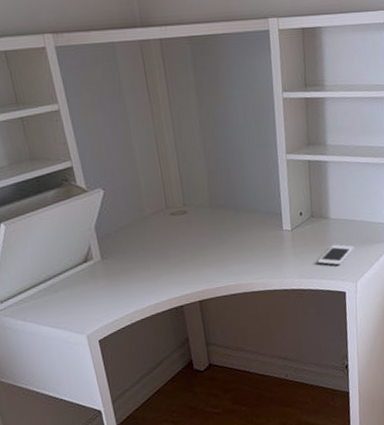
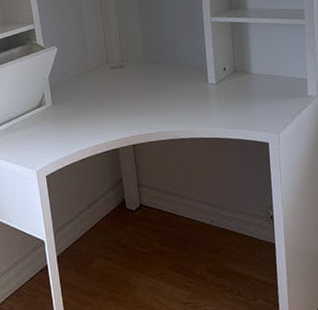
cell phone: present [317,244,355,266] -> none [241,97,277,117]

